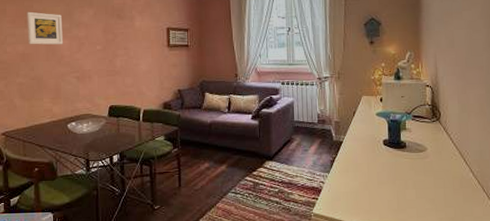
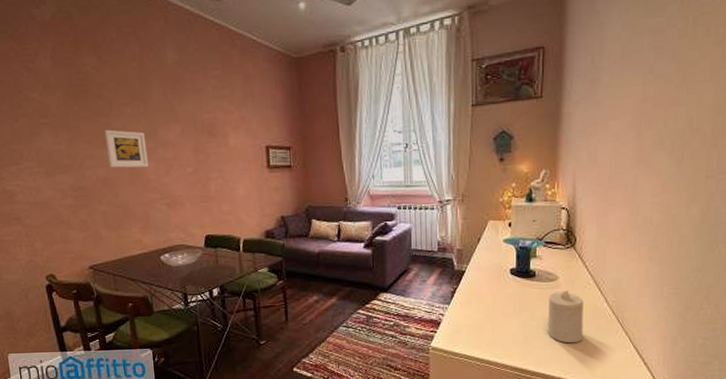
candle: none [419,161,453,211] -> present [547,290,584,344]

